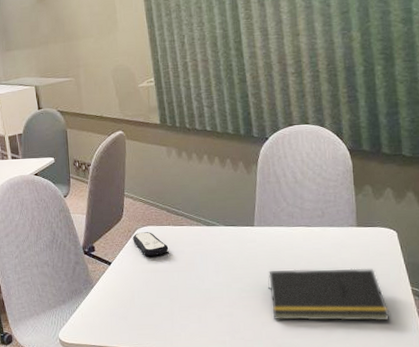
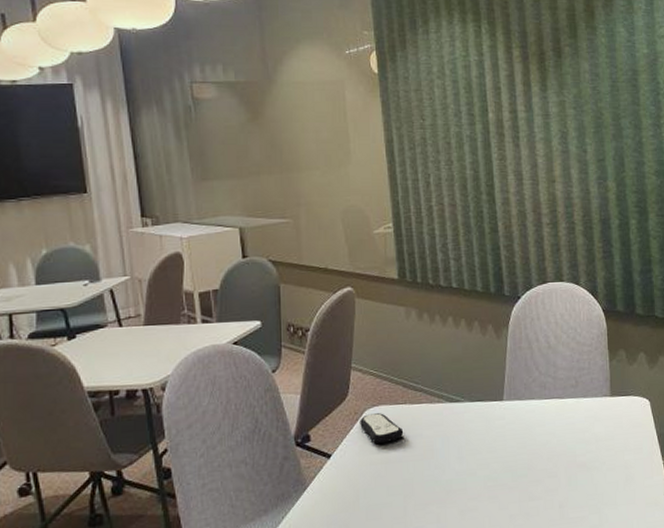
notepad: present [268,268,390,321] -> none [517,443,643,512]

